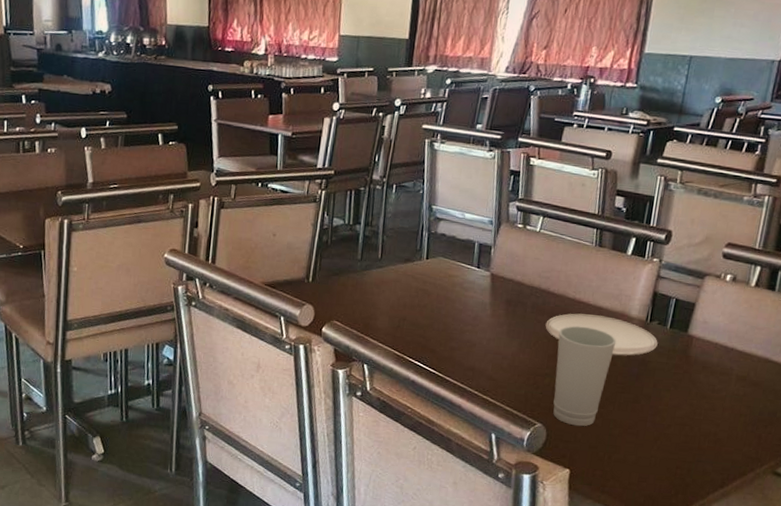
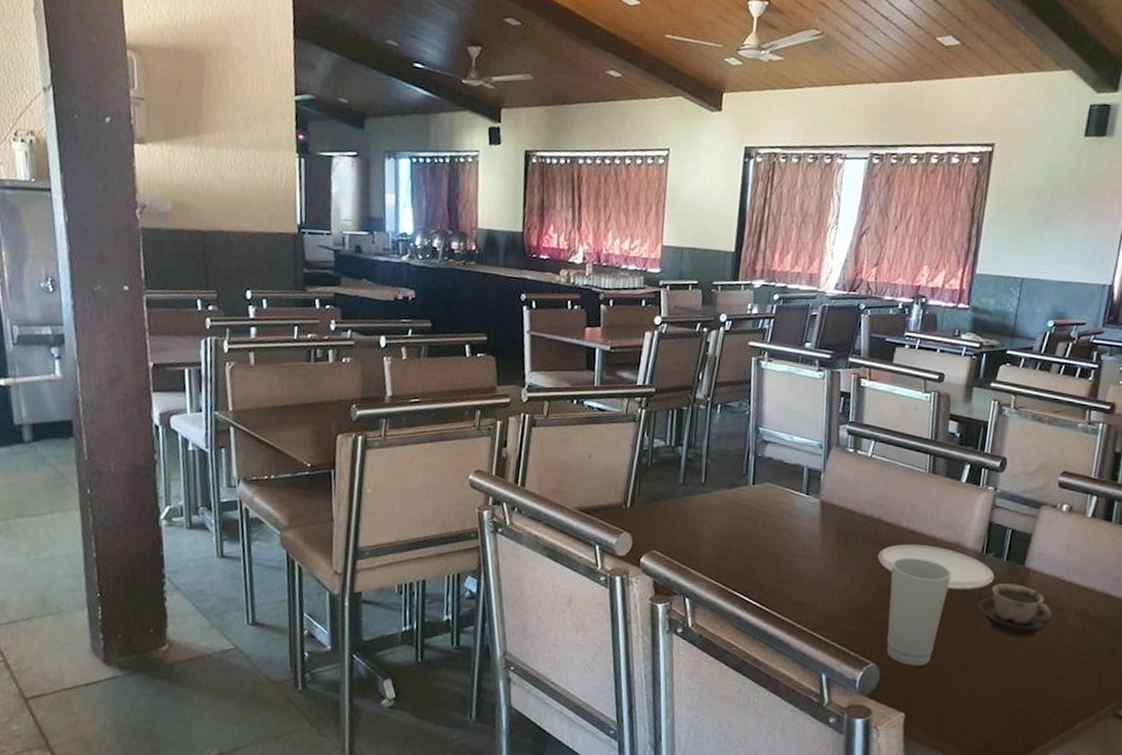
cup: none [641,349,716,401] -> present [978,583,1054,638]

